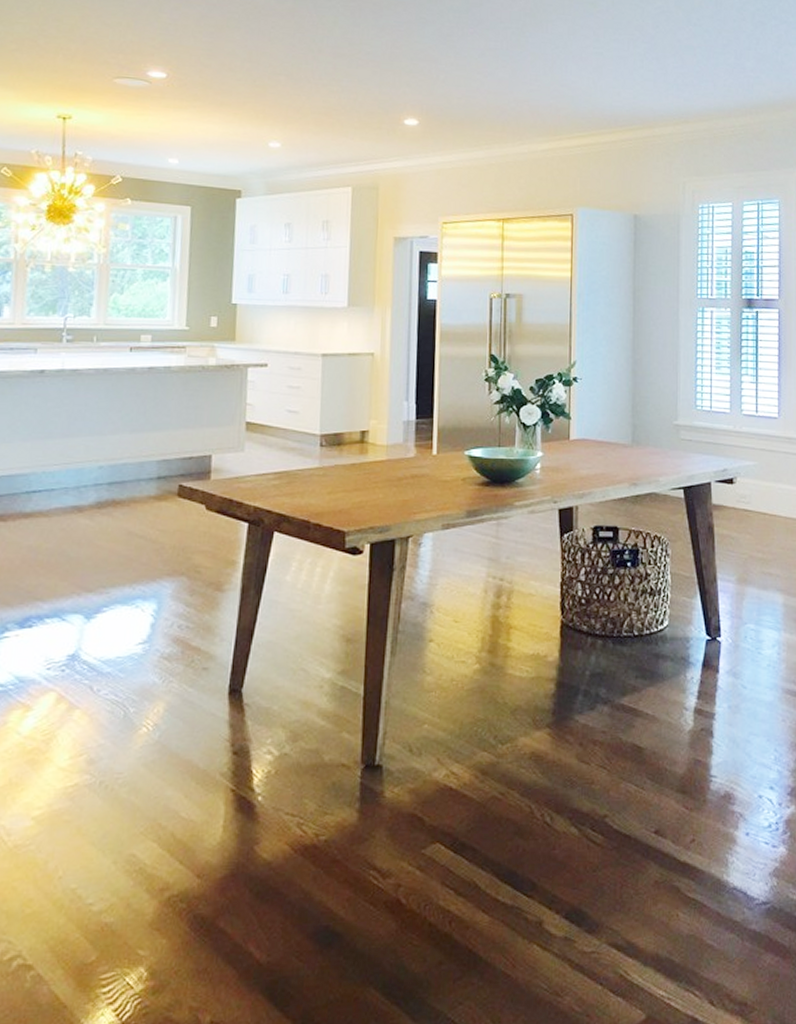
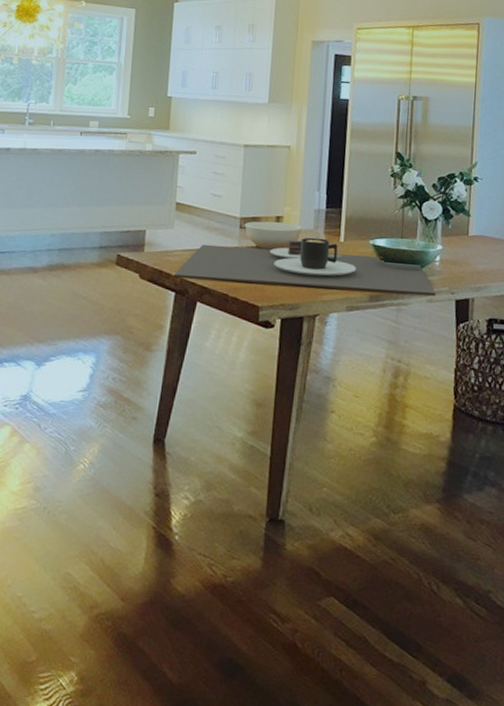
place setting: none [245,452,537,507] -> present [173,237,436,296]
bowl: none [325,437,391,468] -> present [244,221,303,250]

